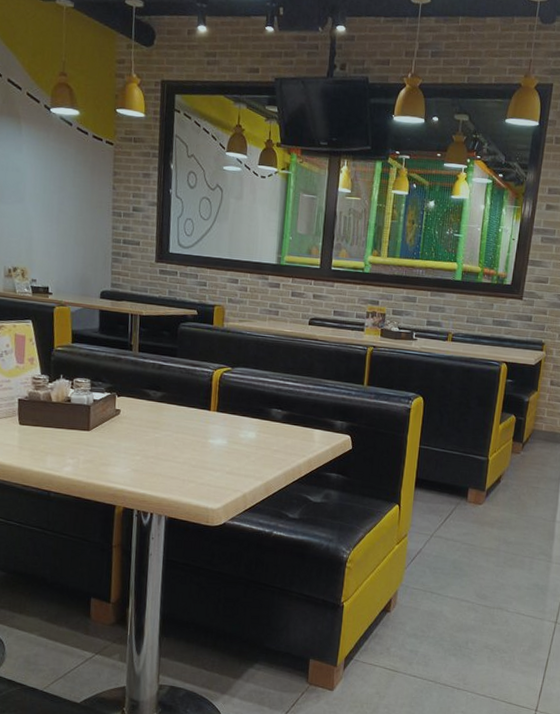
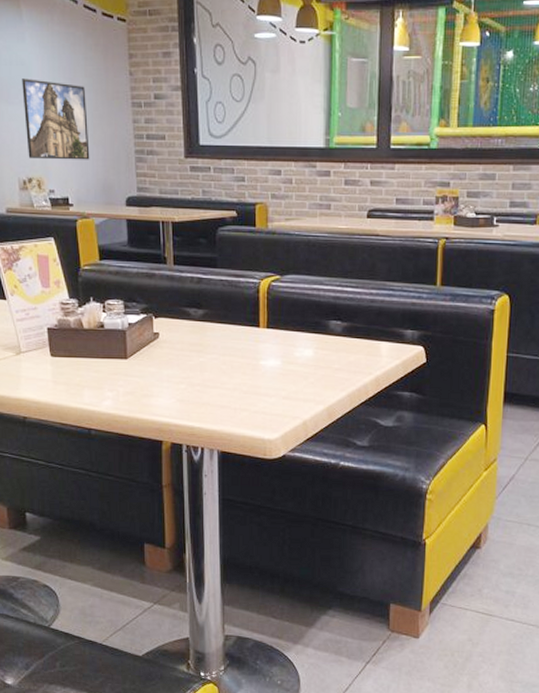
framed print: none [15,183,73,257] -> present [22,78,90,160]

